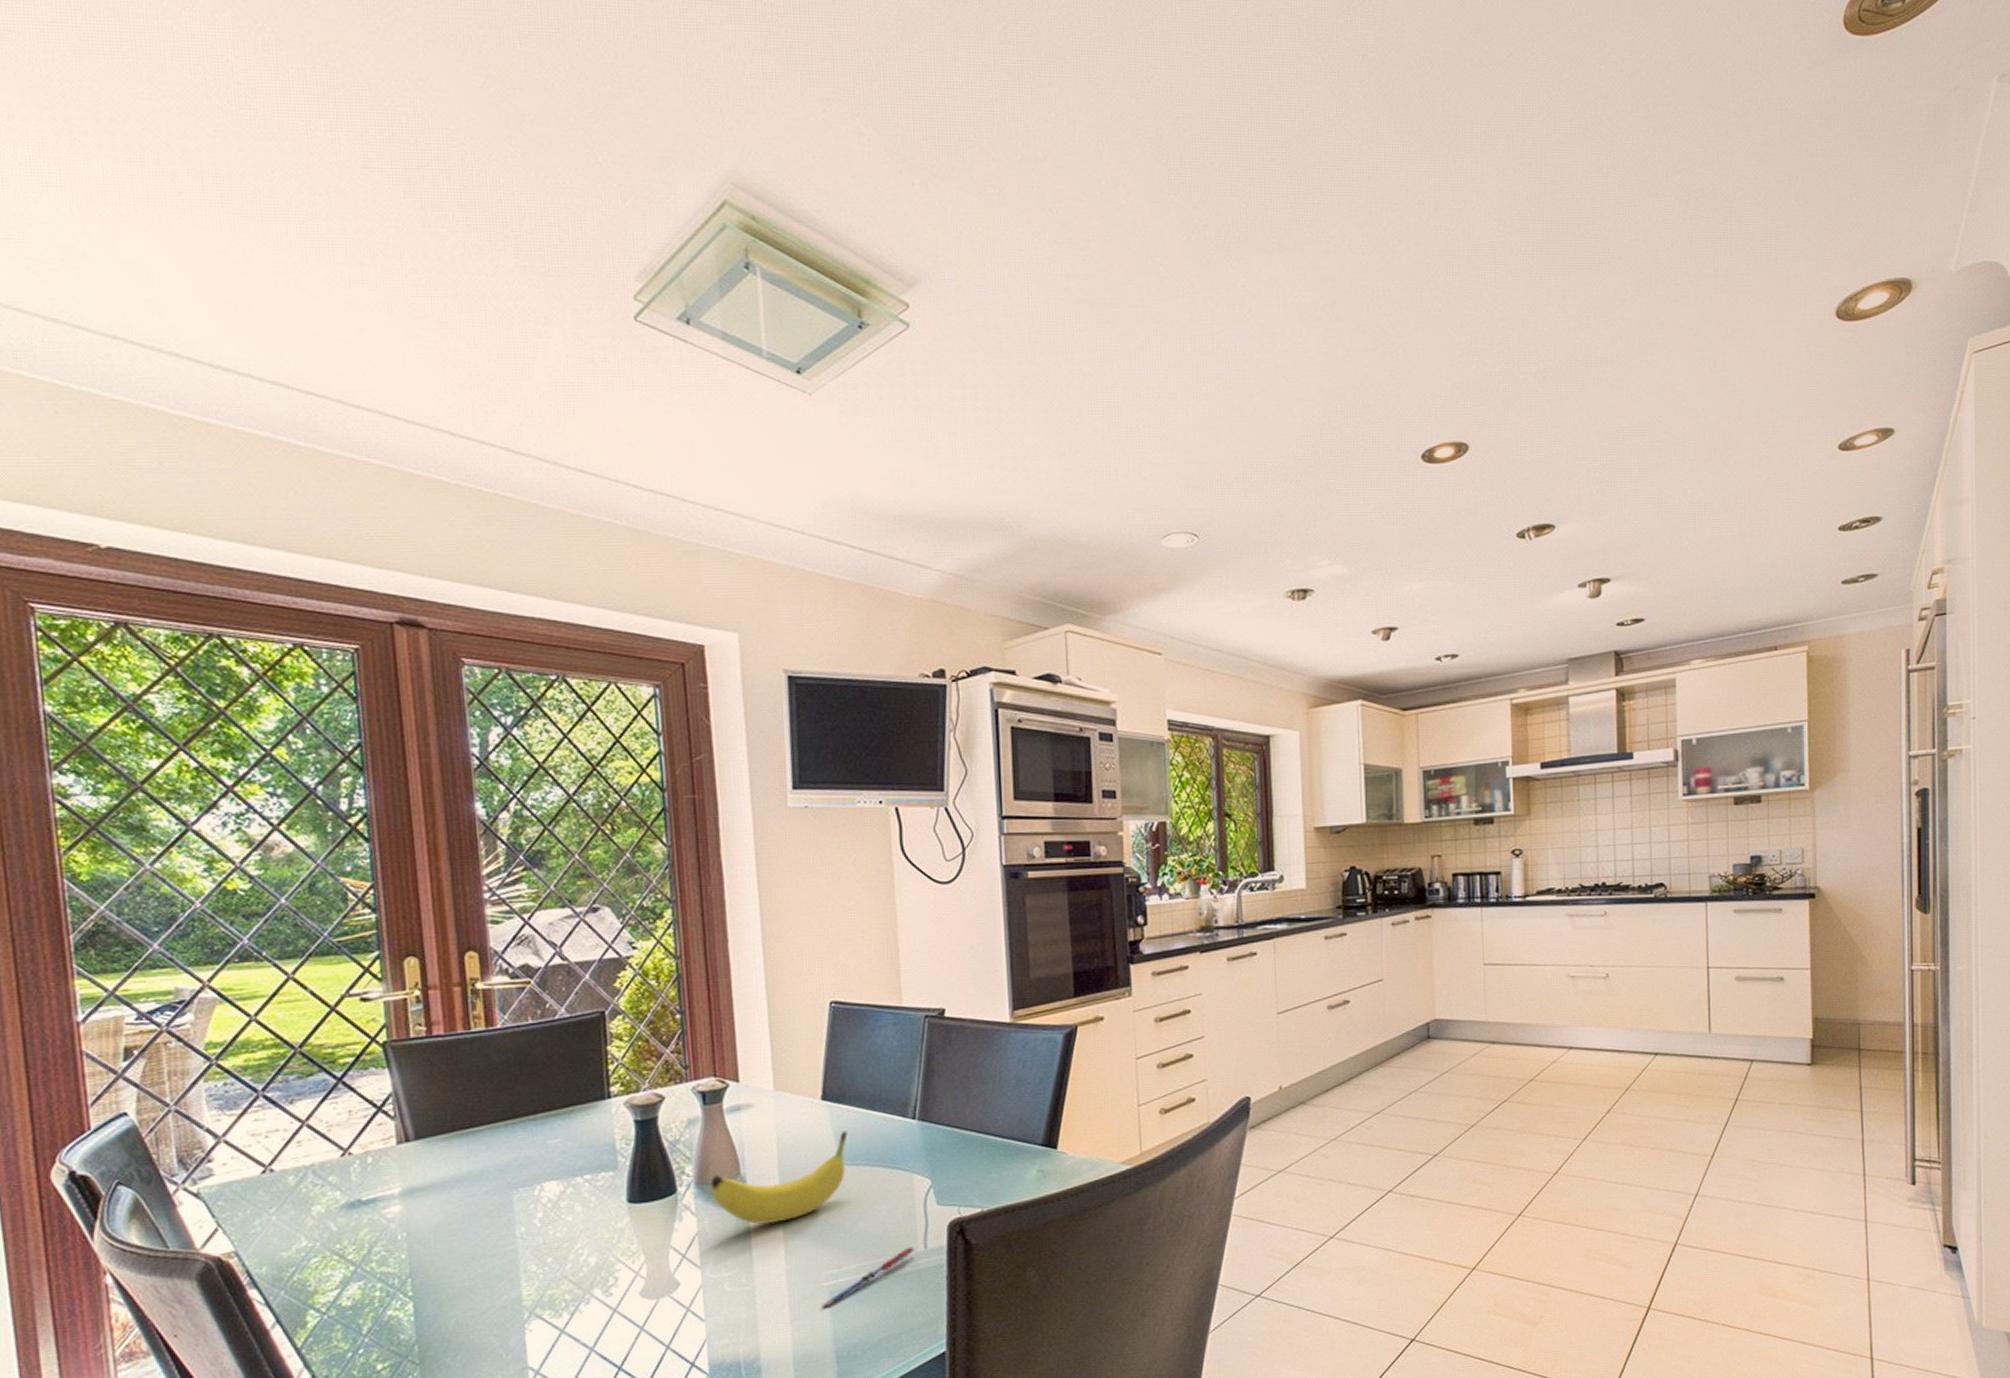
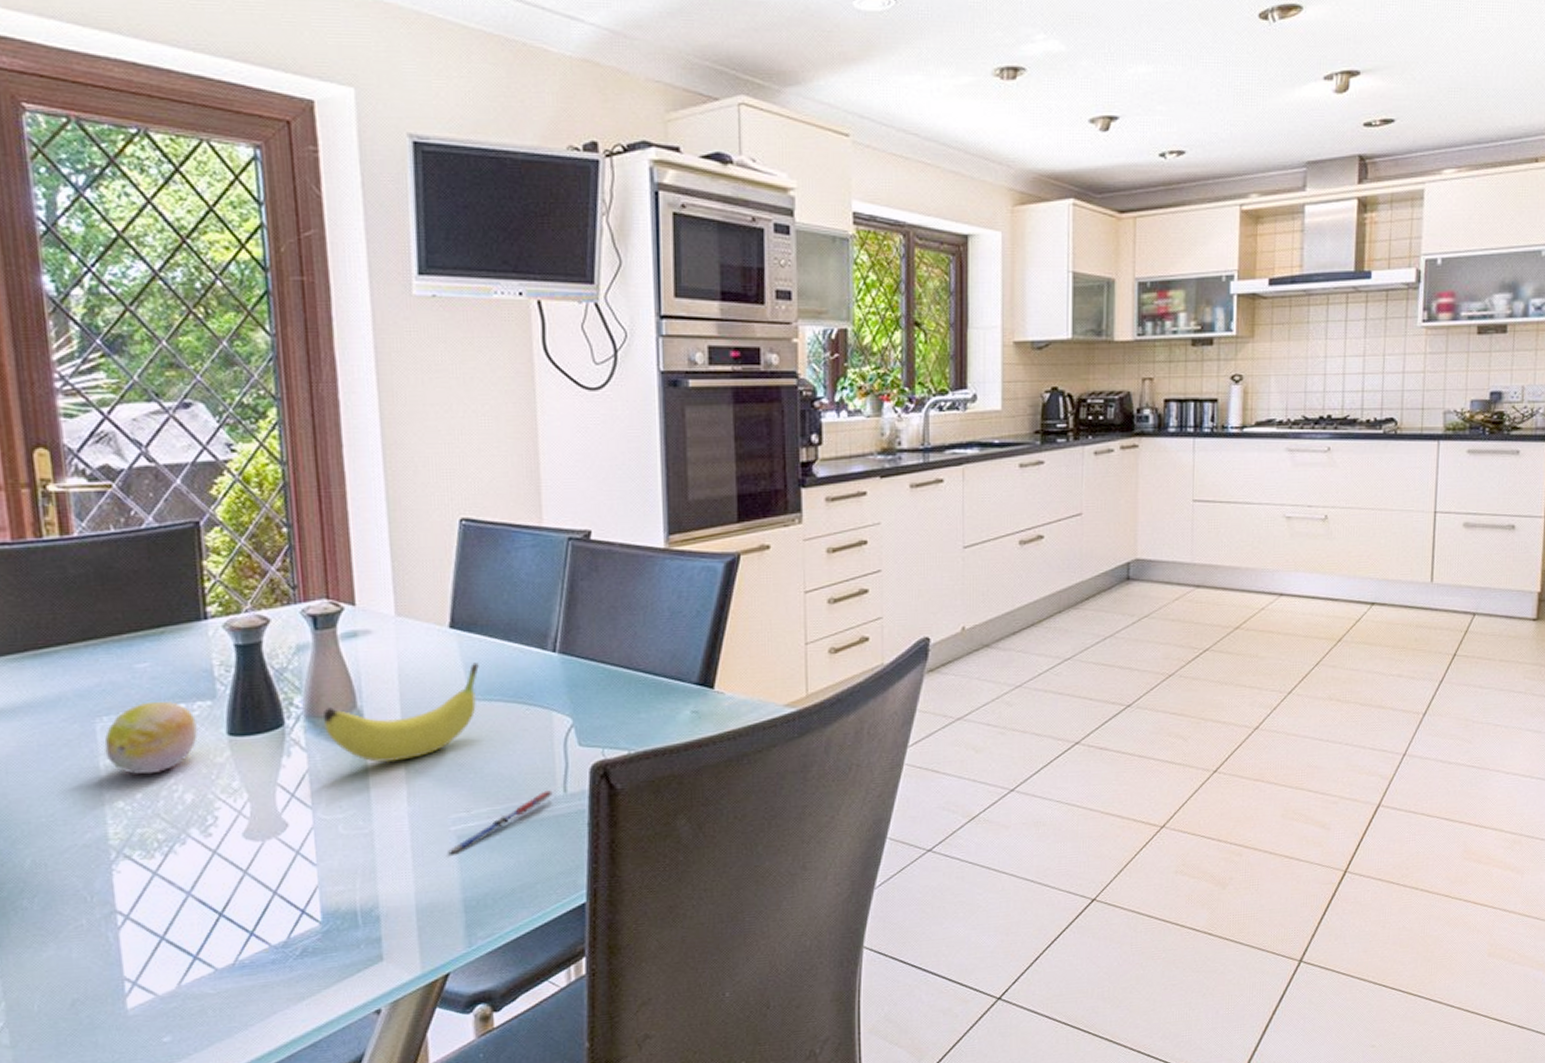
fruit: none [520,1173,601,1240] -> present [104,701,198,775]

